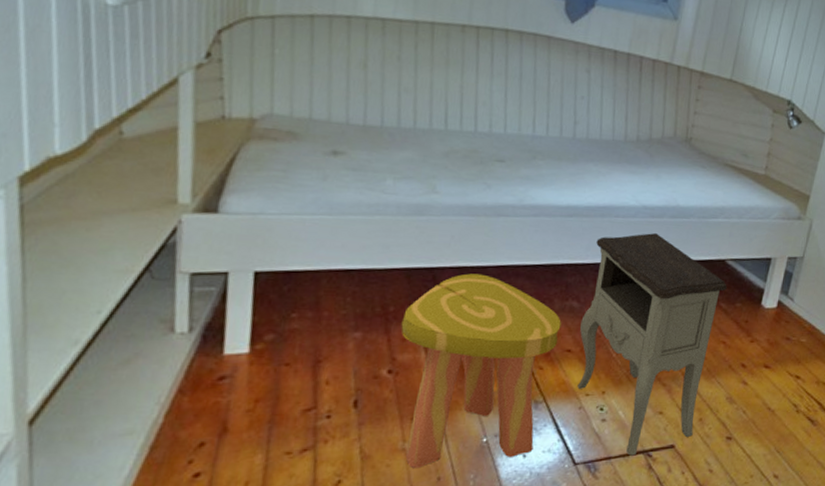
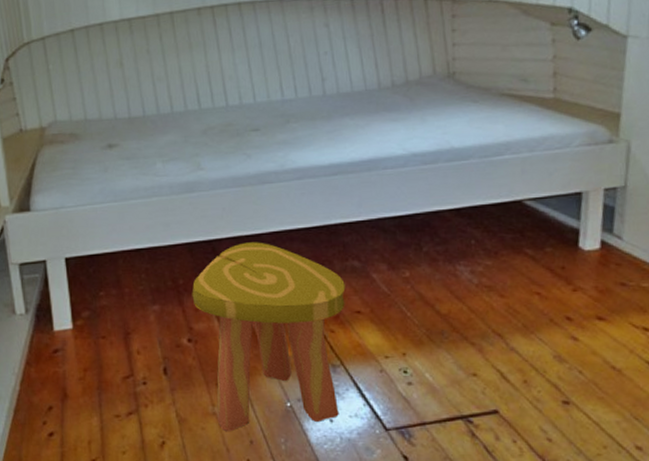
nightstand: present [577,233,727,456] -> none [366,181,530,422]

